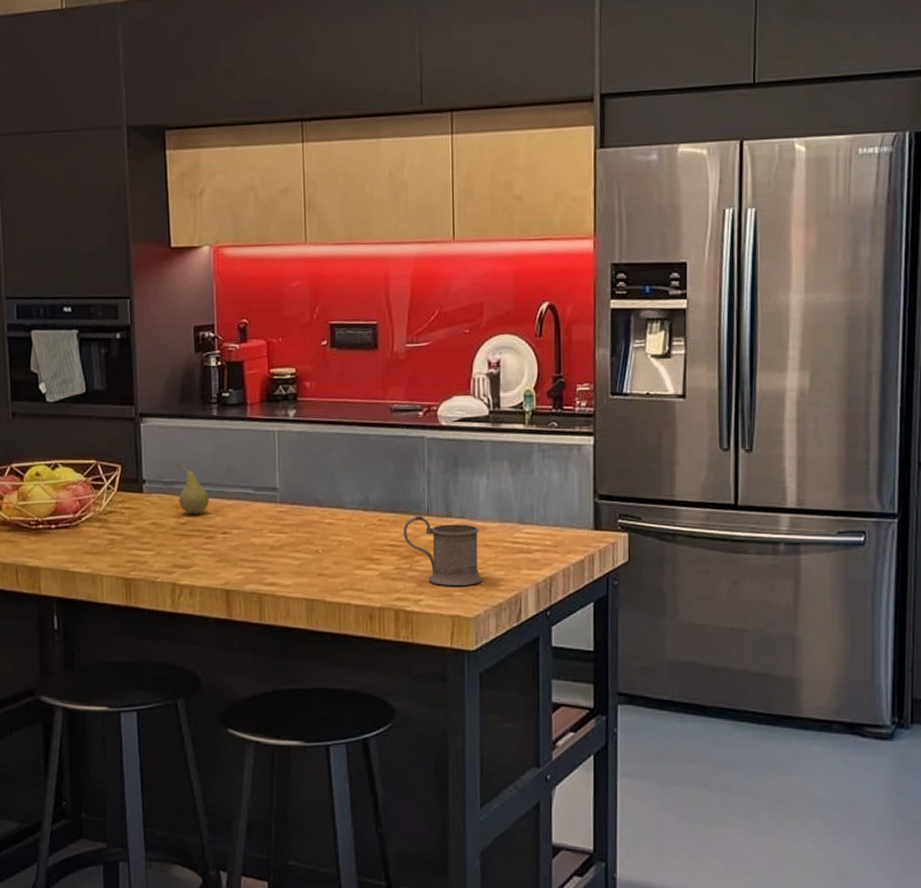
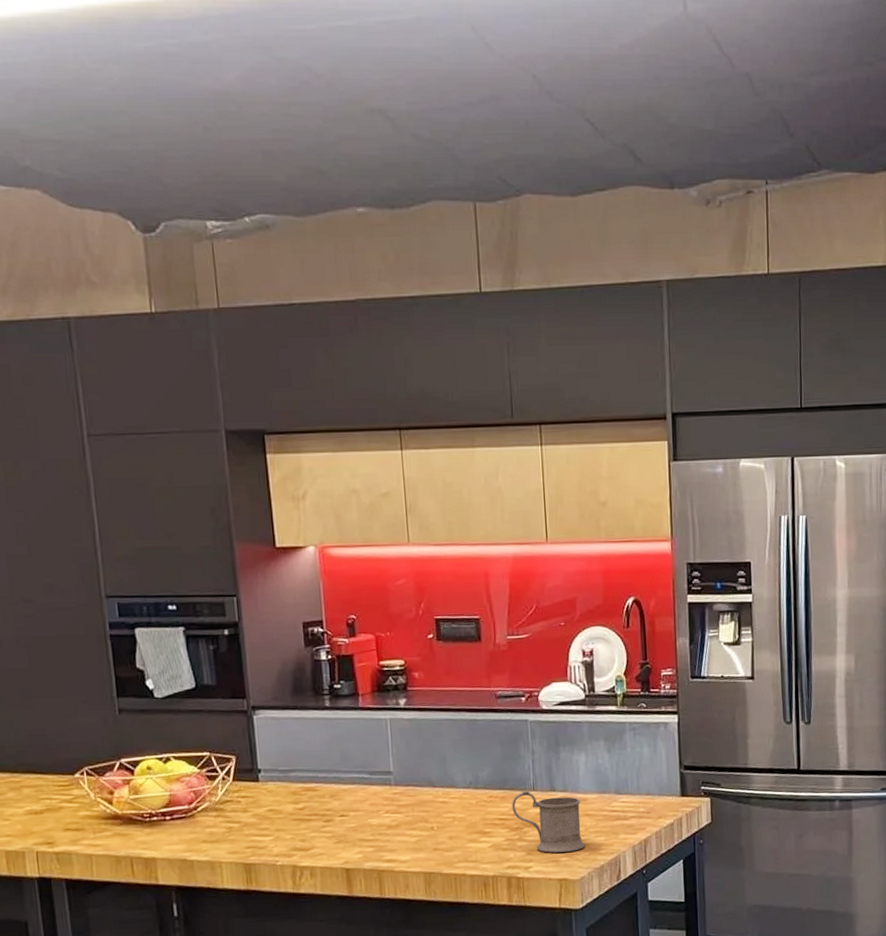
fruit: present [177,463,210,515] -> none [292,752,326,800]

